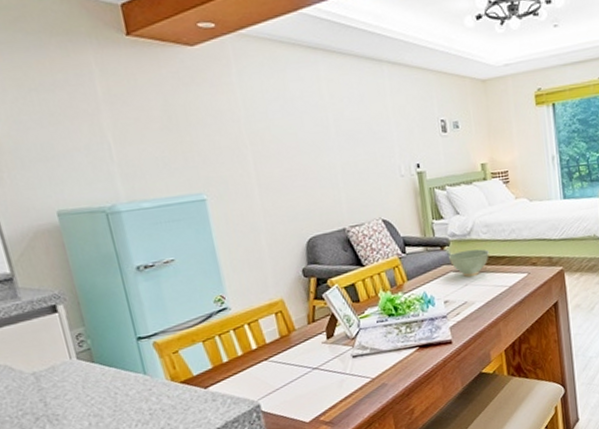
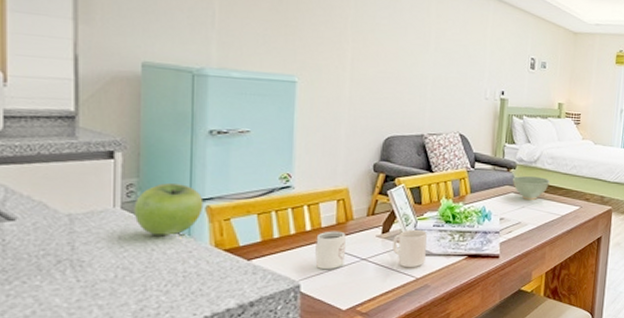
fruit: none [87,325,151,379] -> present [133,182,204,235]
mug: none [263,344,297,386] -> present [315,231,347,270]
cup: none [339,328,377,370] -> present [393,229,427,268]

